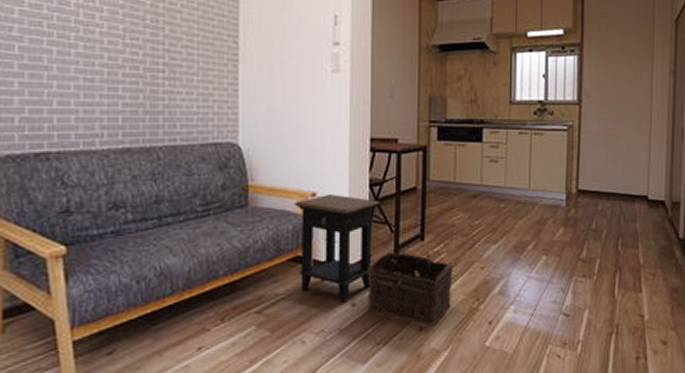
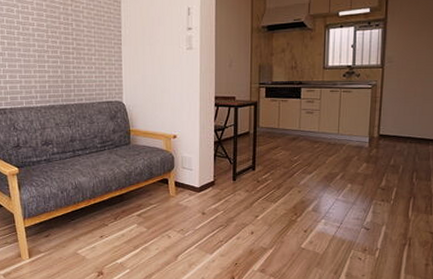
side table: present [293,194,380,303] -> none [161,137,222,211]
basket: present [367,251,453,326] -> none [213,177,277,231]

